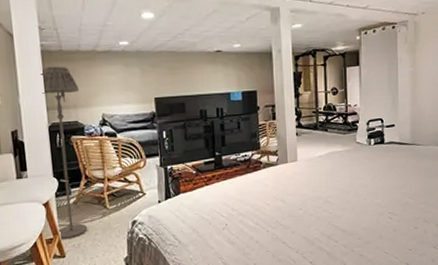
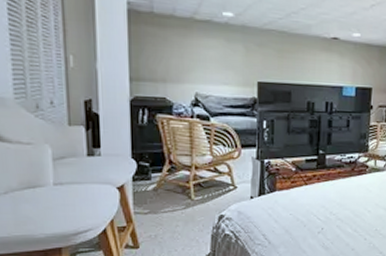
floor lamp: present [39,66,88,239] -> none [124,29,170,228]

